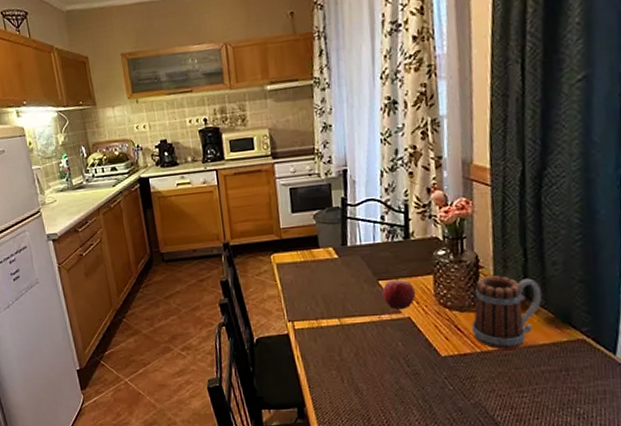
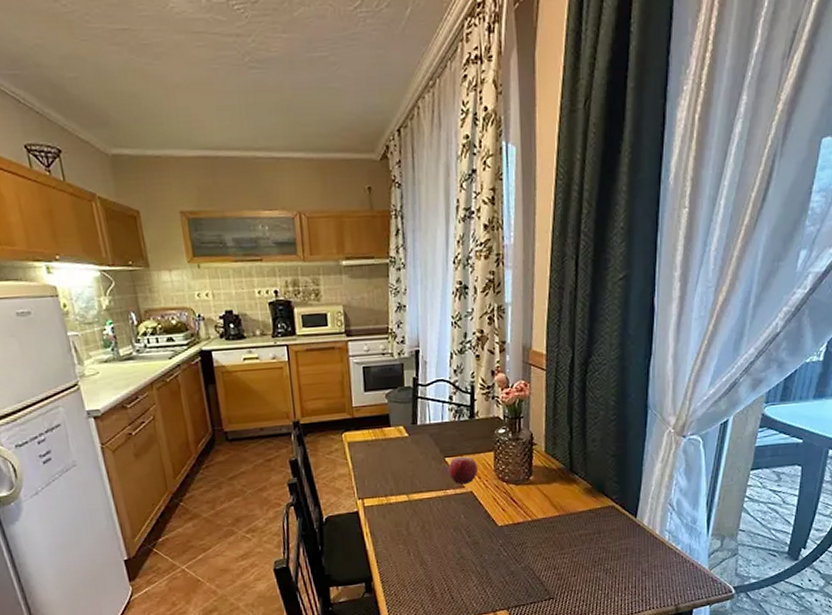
mug: present [471,275,543,351] -> none [524,452,583,518]

